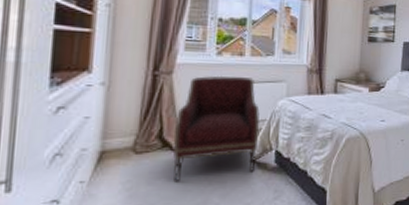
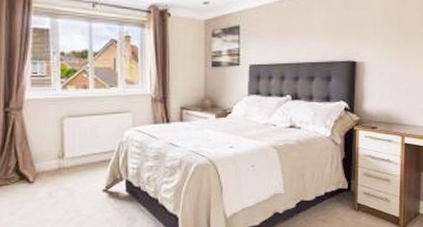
armchair: present [173,75,260,181] -> none [29,109,109,211]

